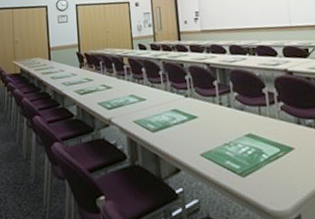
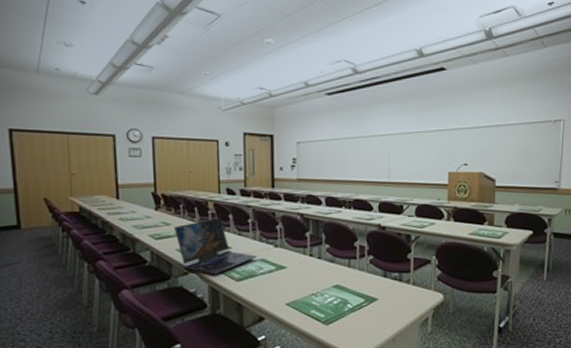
laptop: none [96,71,169,127] -> present [174,217,256,275]

